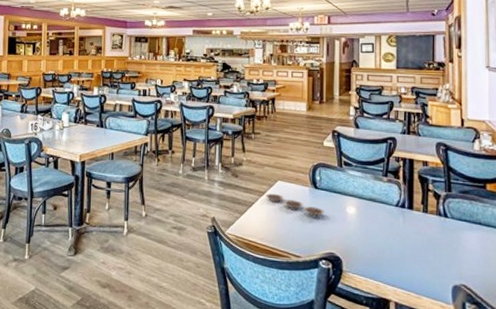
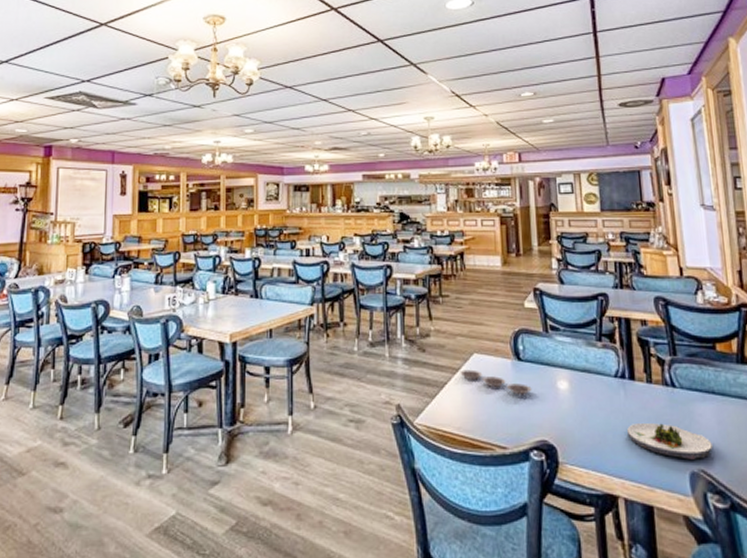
salad plate: none [403,244,475,276] -> present [627,423,714,459]

